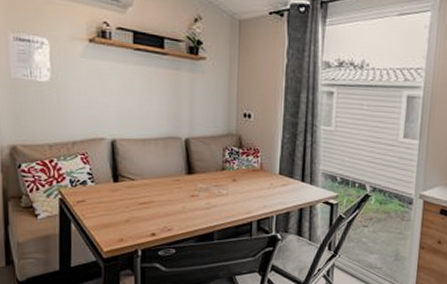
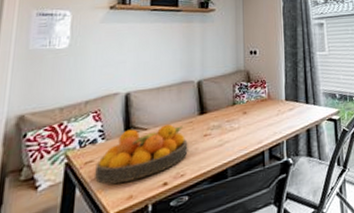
fruit bowl: none [87,177,175,226] -> present [95,124,188,185]

